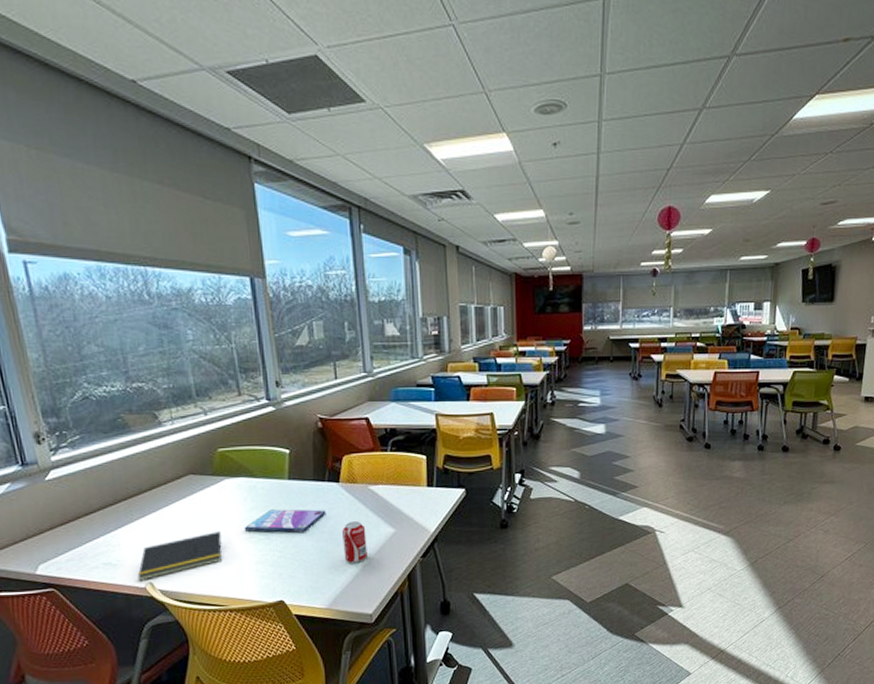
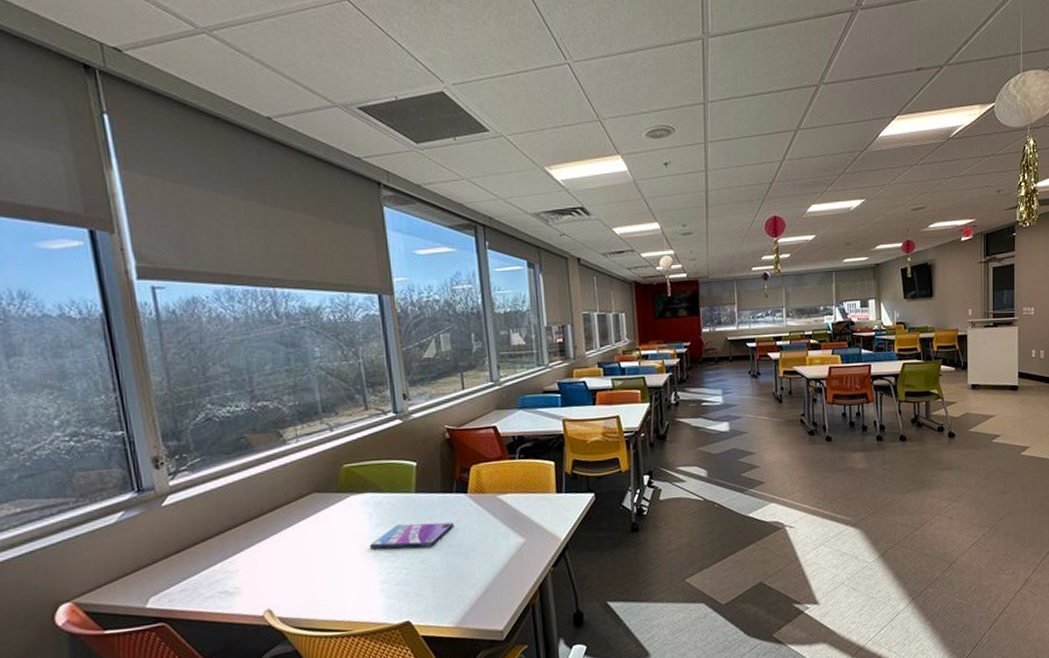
notepad: present [137,531,222,581] -> none [255,551,346,609]
beverage can: present [342,521,367,563] -> none [471,532,497,577]

